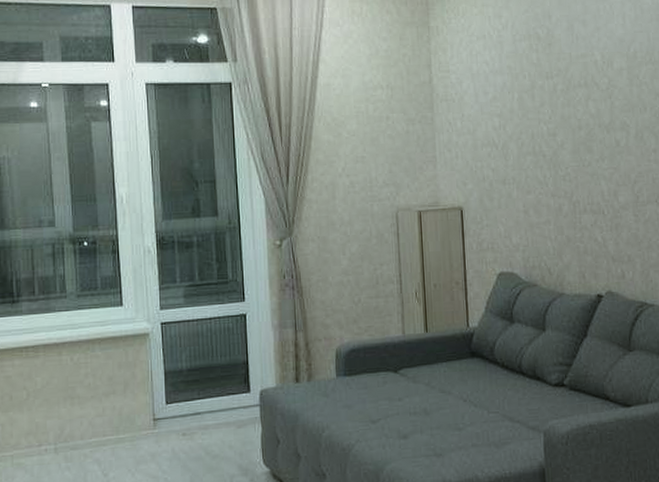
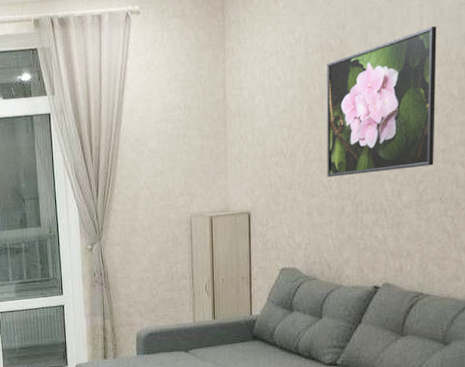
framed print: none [535,25,647,173] -> present [326,26,437,177]

